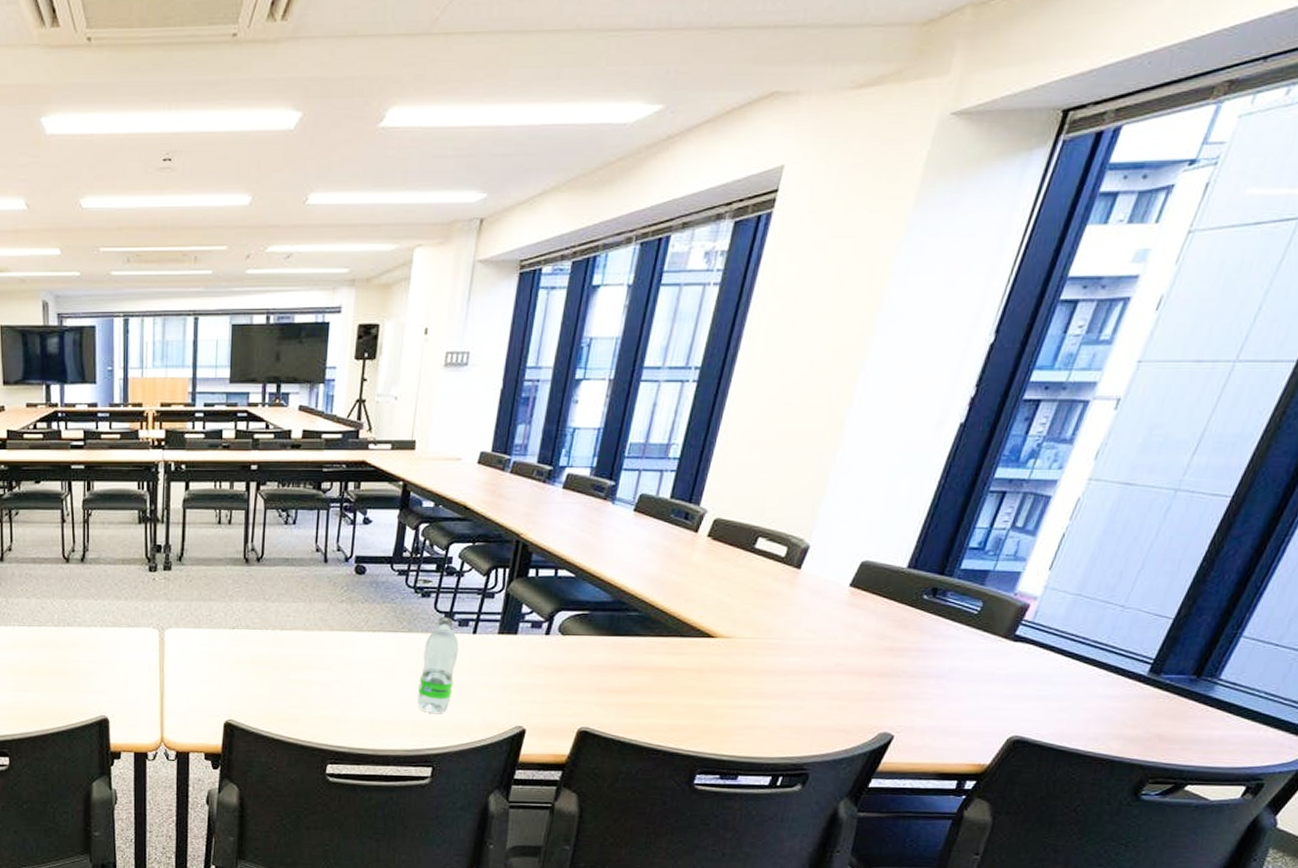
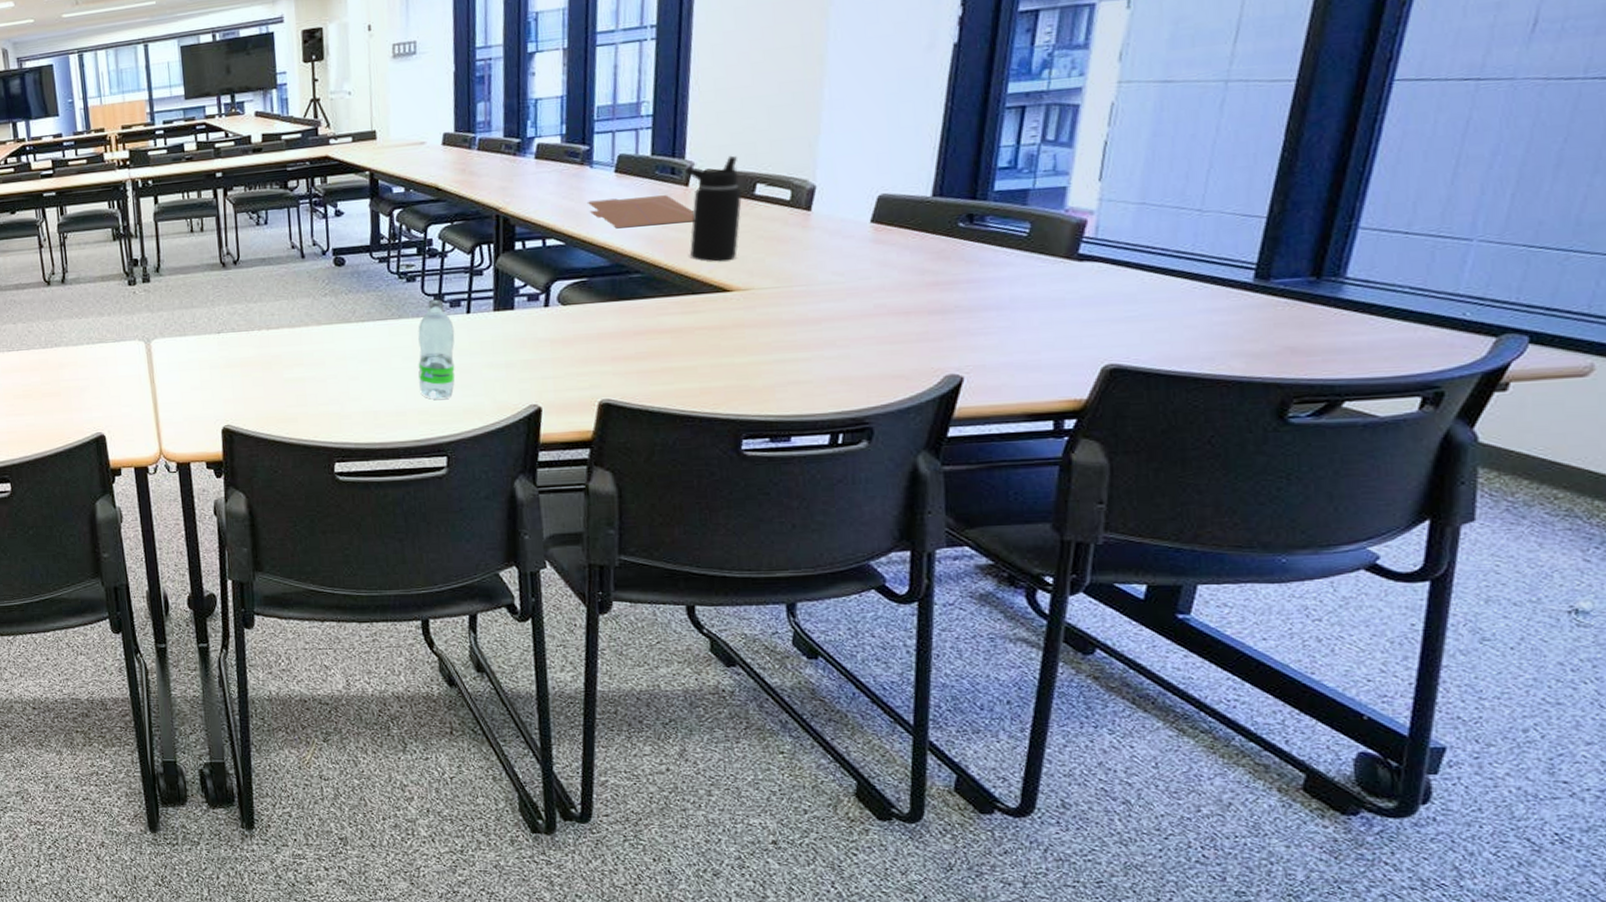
papers: none [602,536,698,568] -> present [586,195,695,229]
water bottle: none [686,507,747,608] -> present [684,155,742,262]

